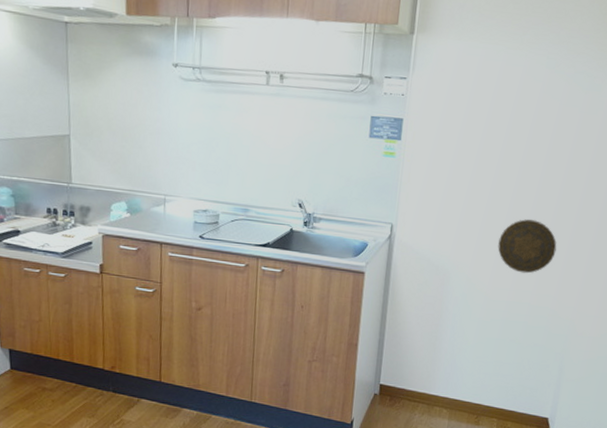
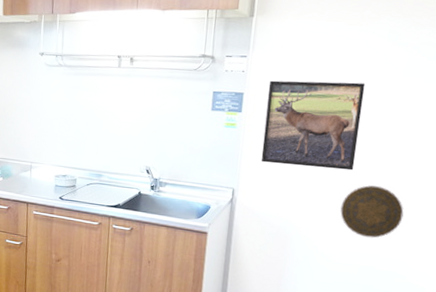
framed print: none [420,106,524,204] -> present [261,80,366,171]

